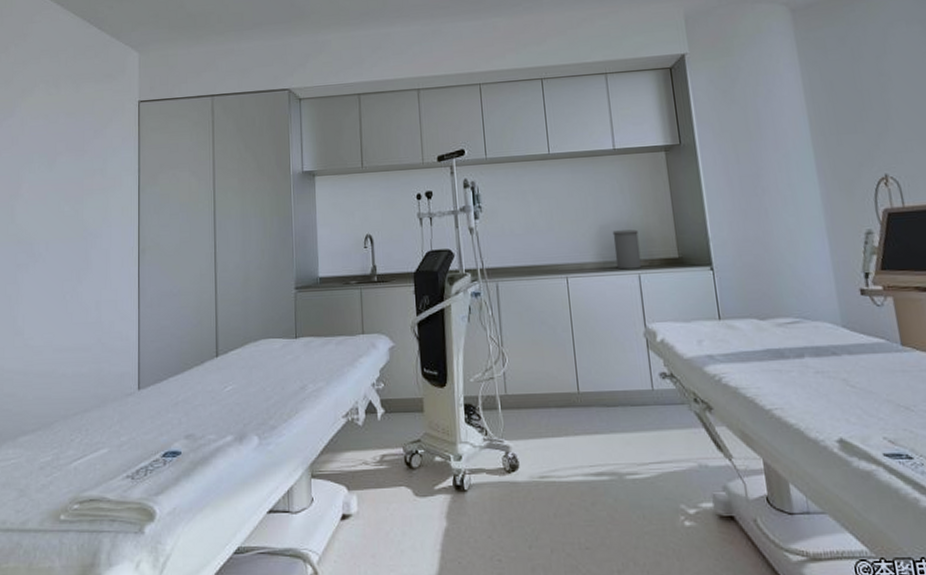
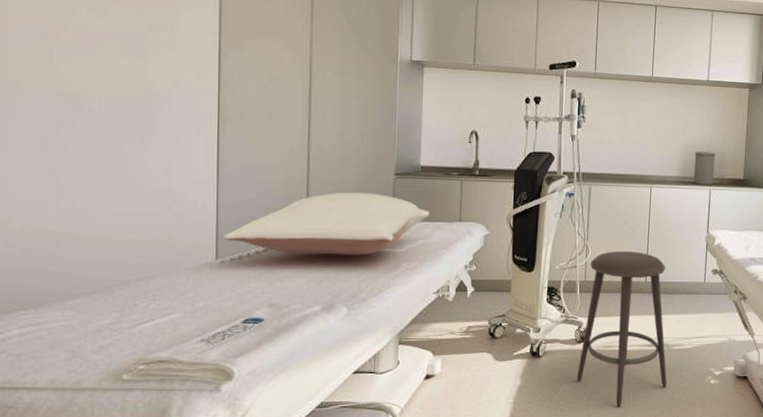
pillow: none [144,310,332,380] -> present [223,192,430,255]
stool: none [509,356,626,558] -> present [577,251,667,407]

